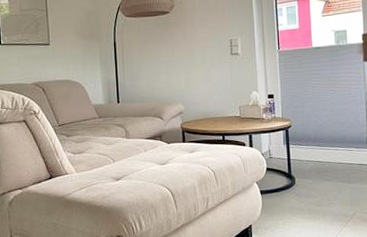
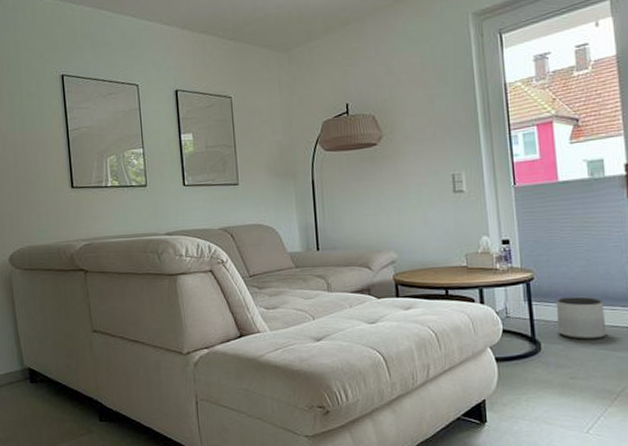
planter: none [307,140,345,175] -> present [555,296,607,340]

